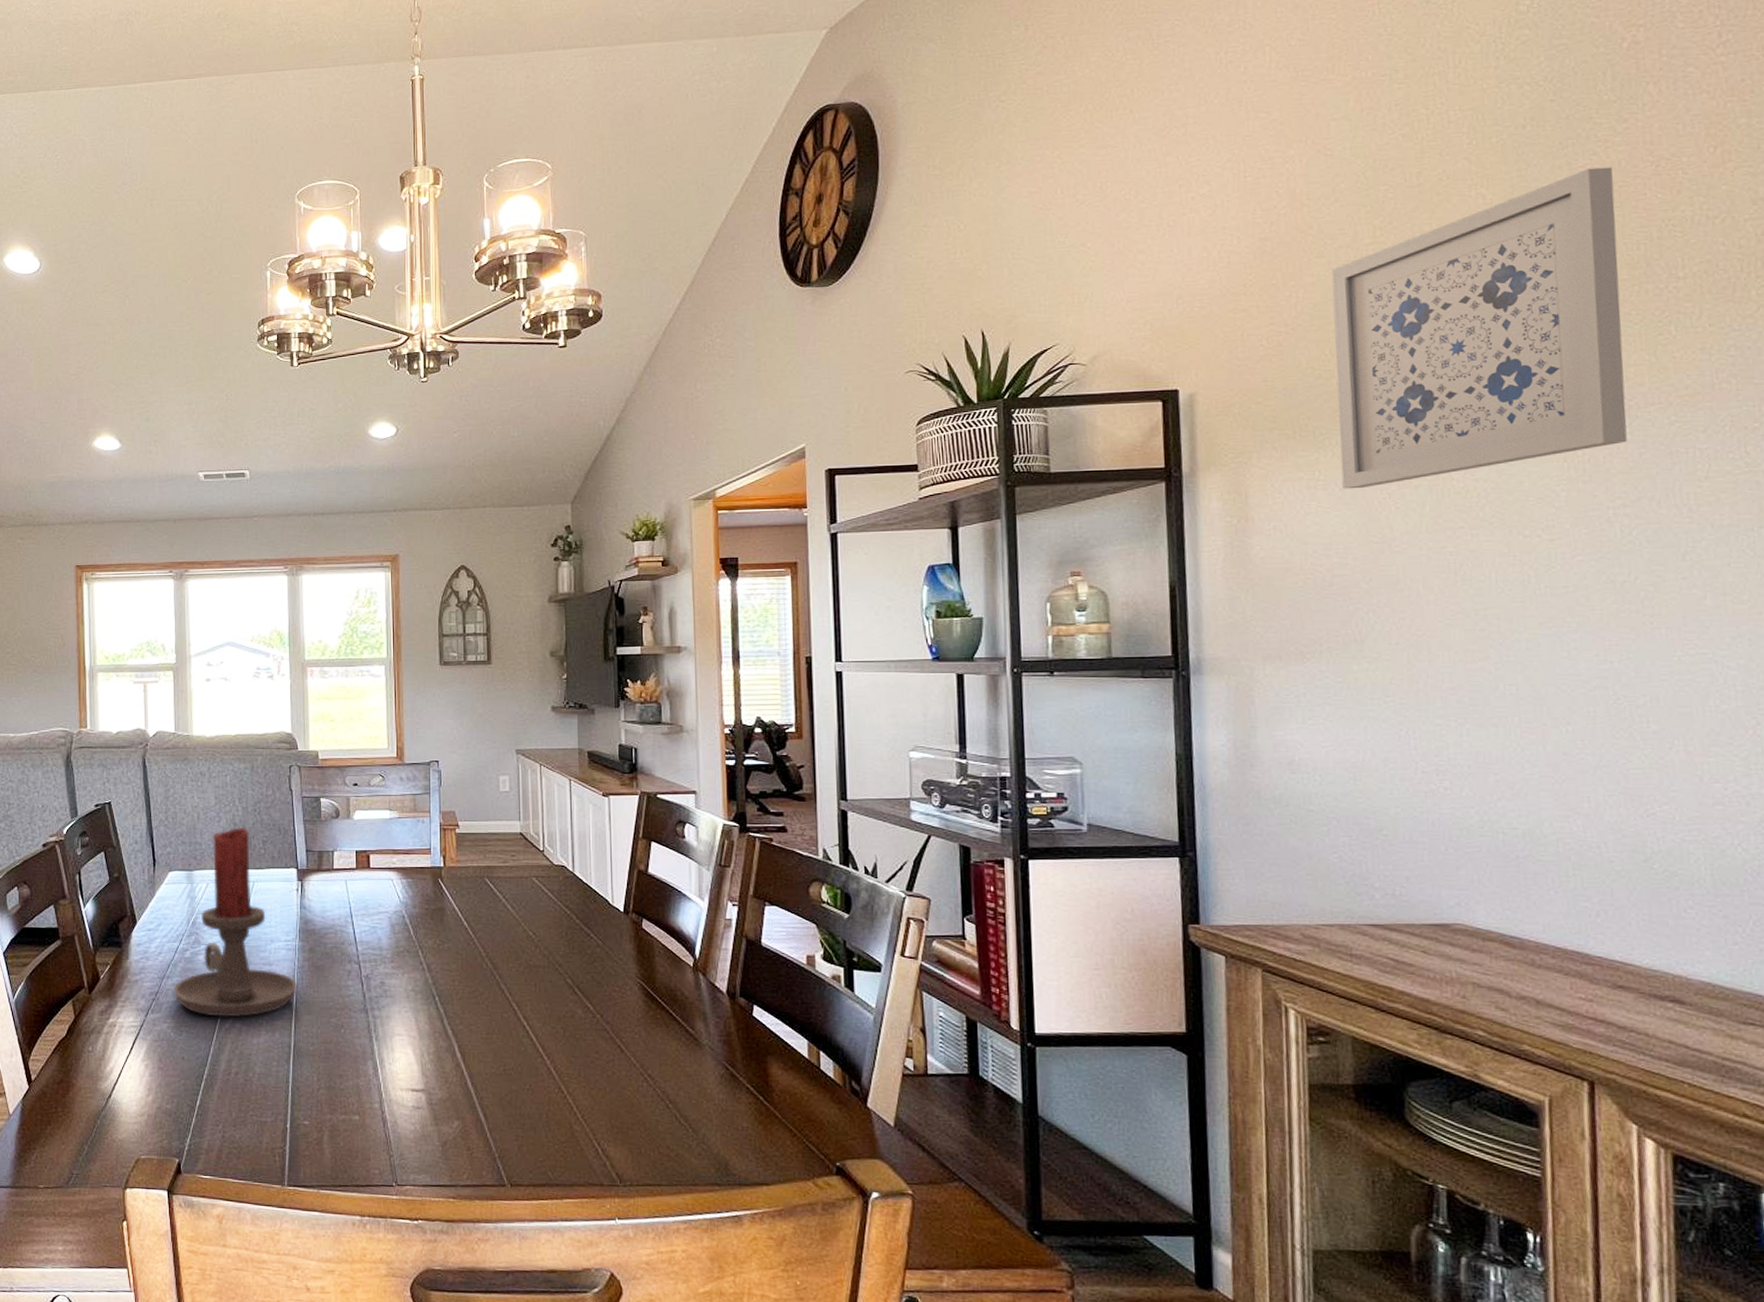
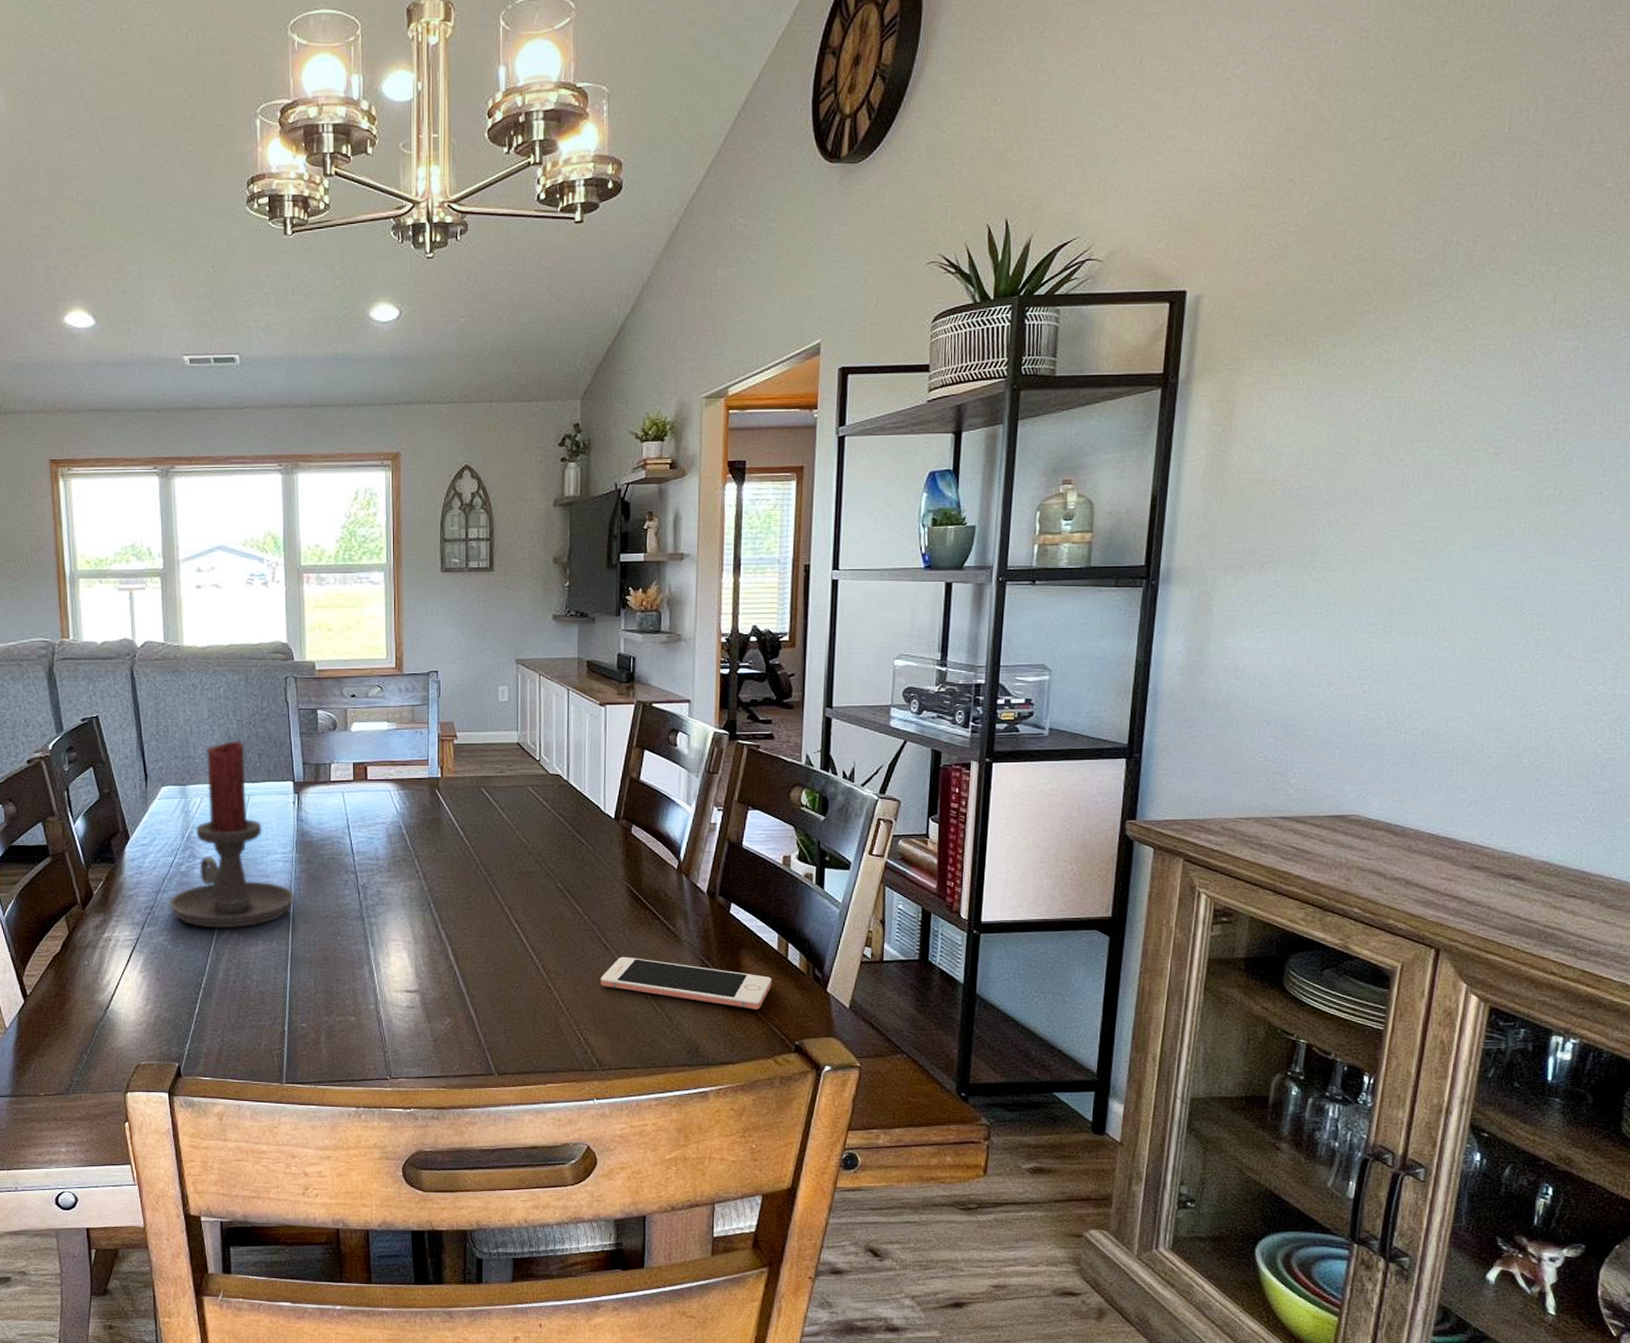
cell phone: none [617,1060,805,1124] -> present [601,956,772,1010]
wall art: present [1331,167,1627,489] -> none [1322,65,1621,400]

